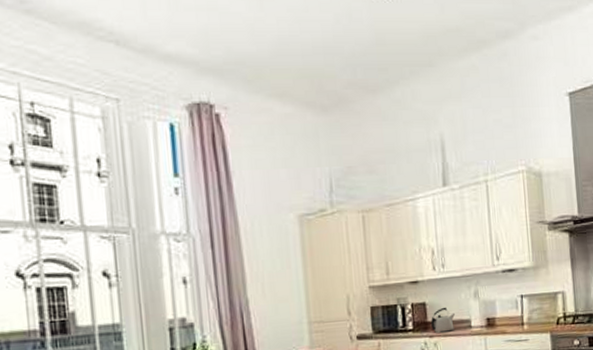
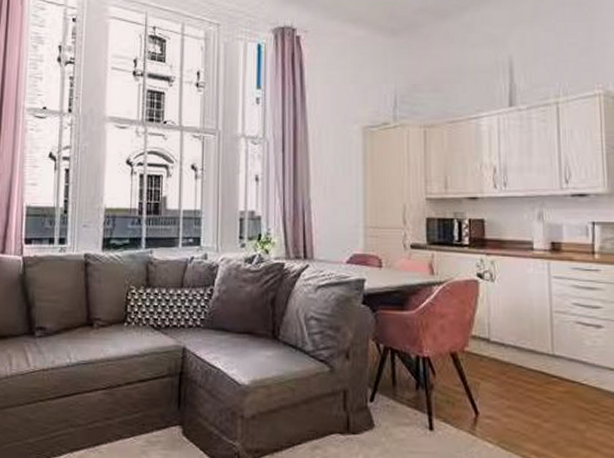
kettle: present [431,307,456,334] -> none [489,226,516,252]

